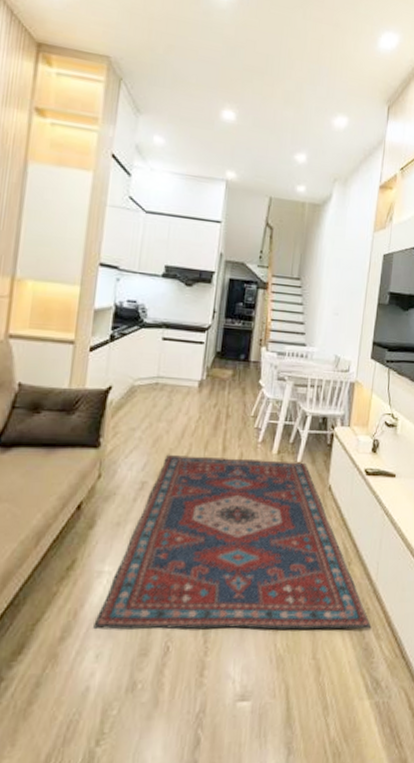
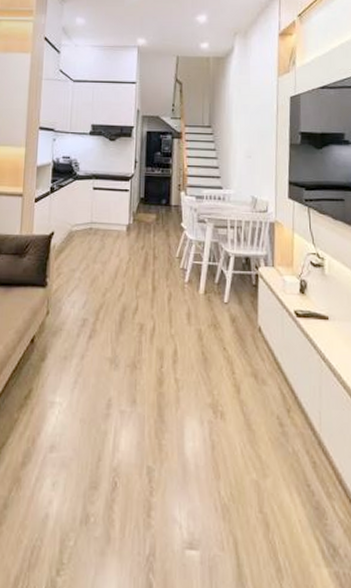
rug: present [93,454,372,630] -> none [49,293,321,486]

